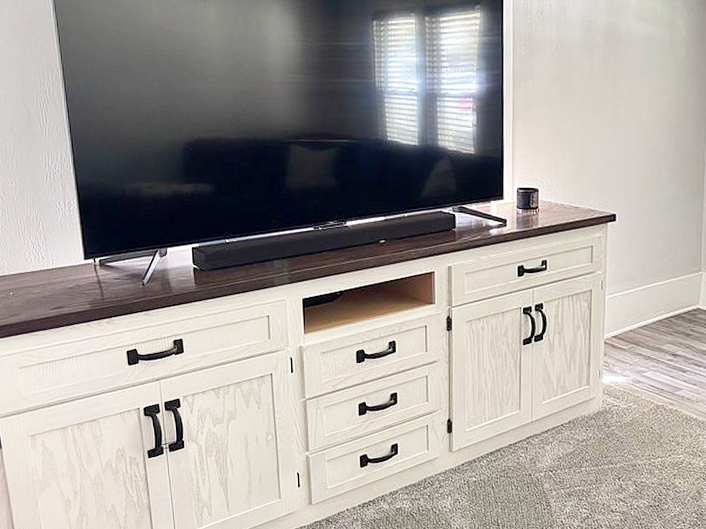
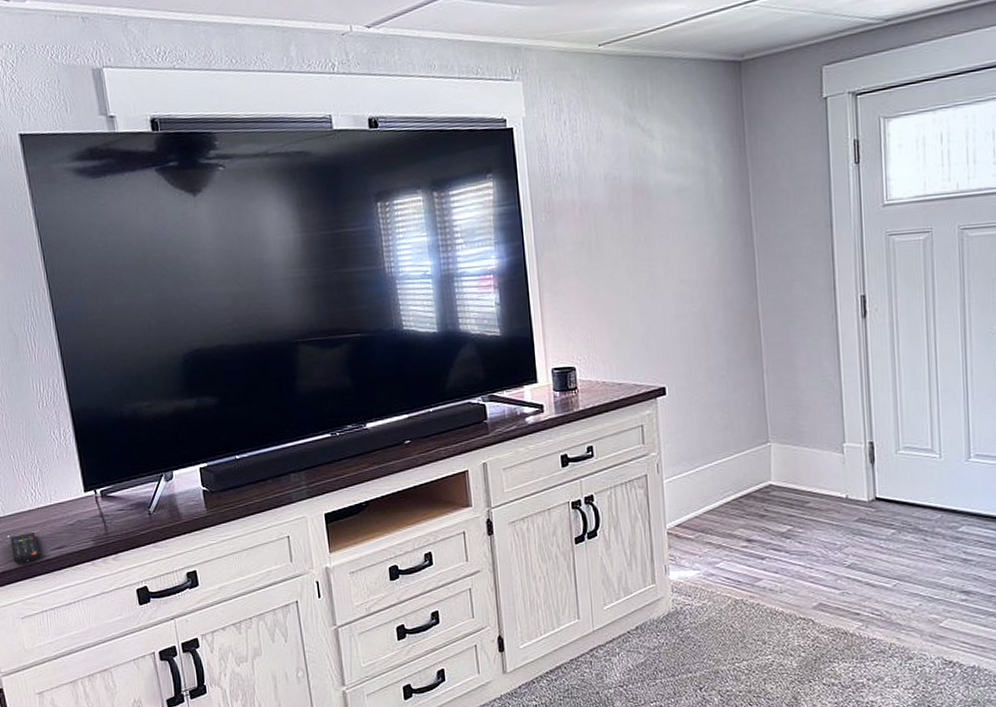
remote control: none [13,291,40,320] -> present [10,531,40,565]

